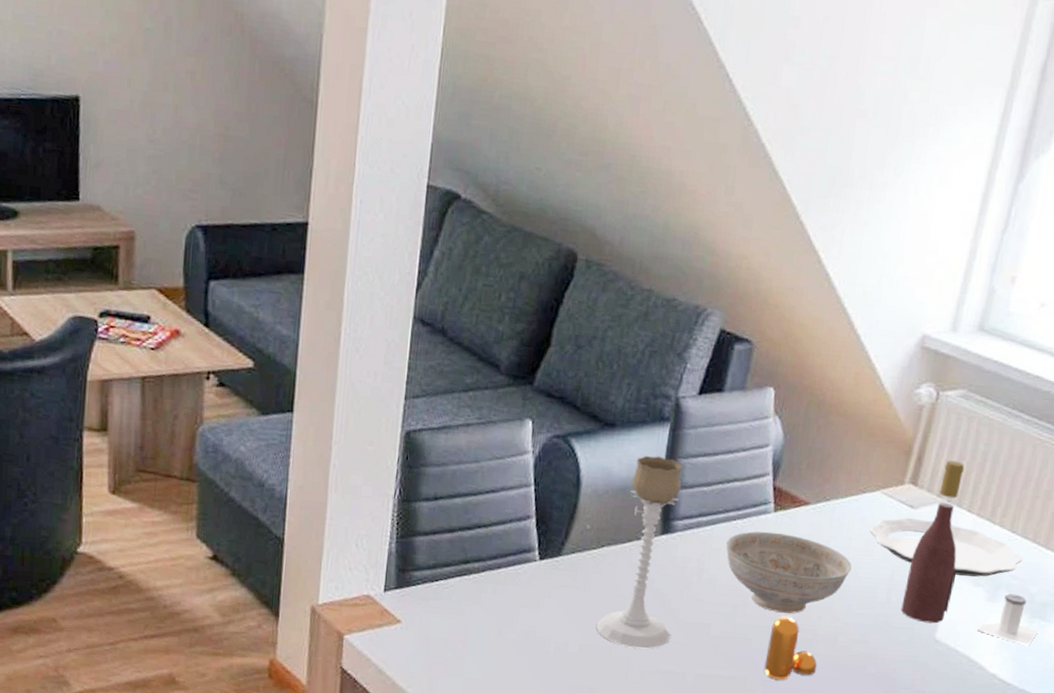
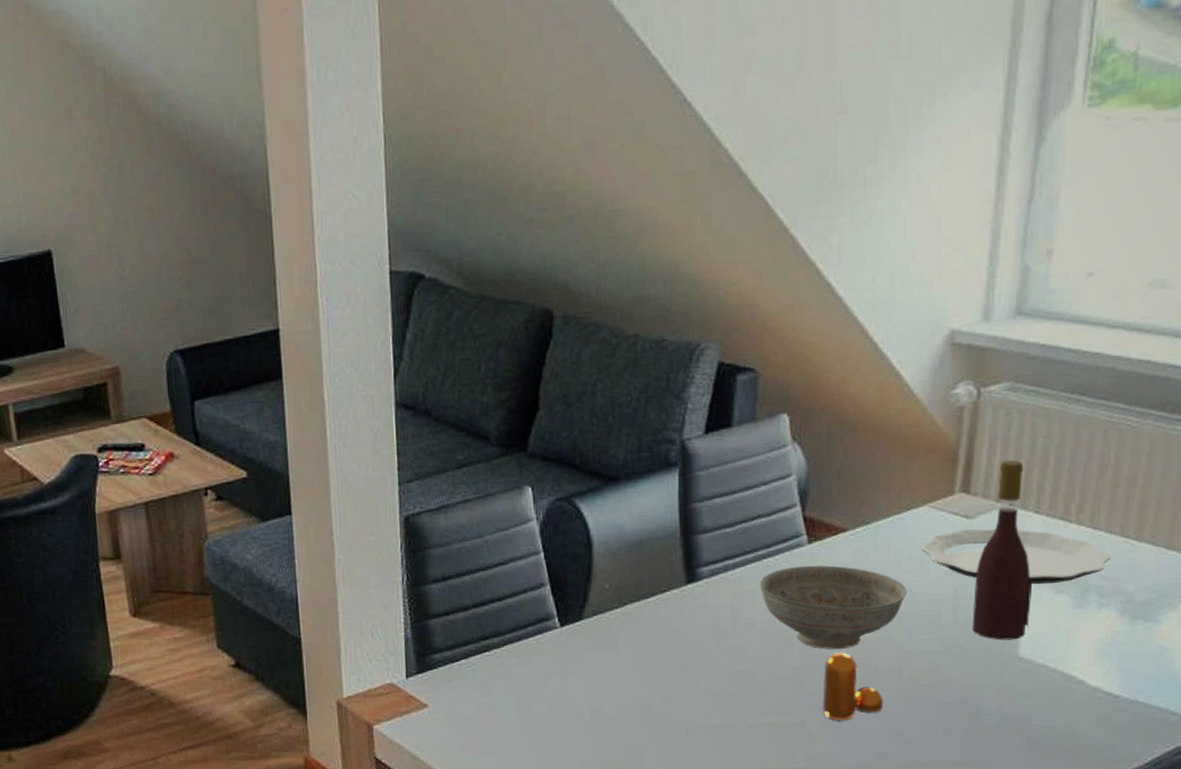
candle holder: present [595,455,683,649] -> none [630,503,713,705]
salt shaker: present [977,593,1039,646] -> none [1068,596,1144,652]

